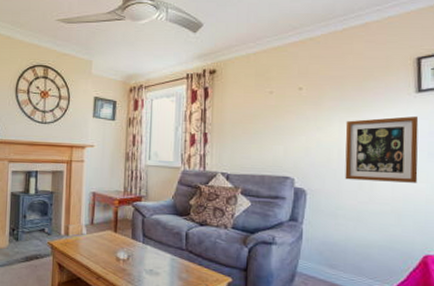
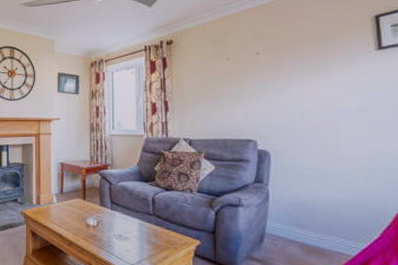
wall art: present [345,116,419,183] -> none [306,73,385,140]

